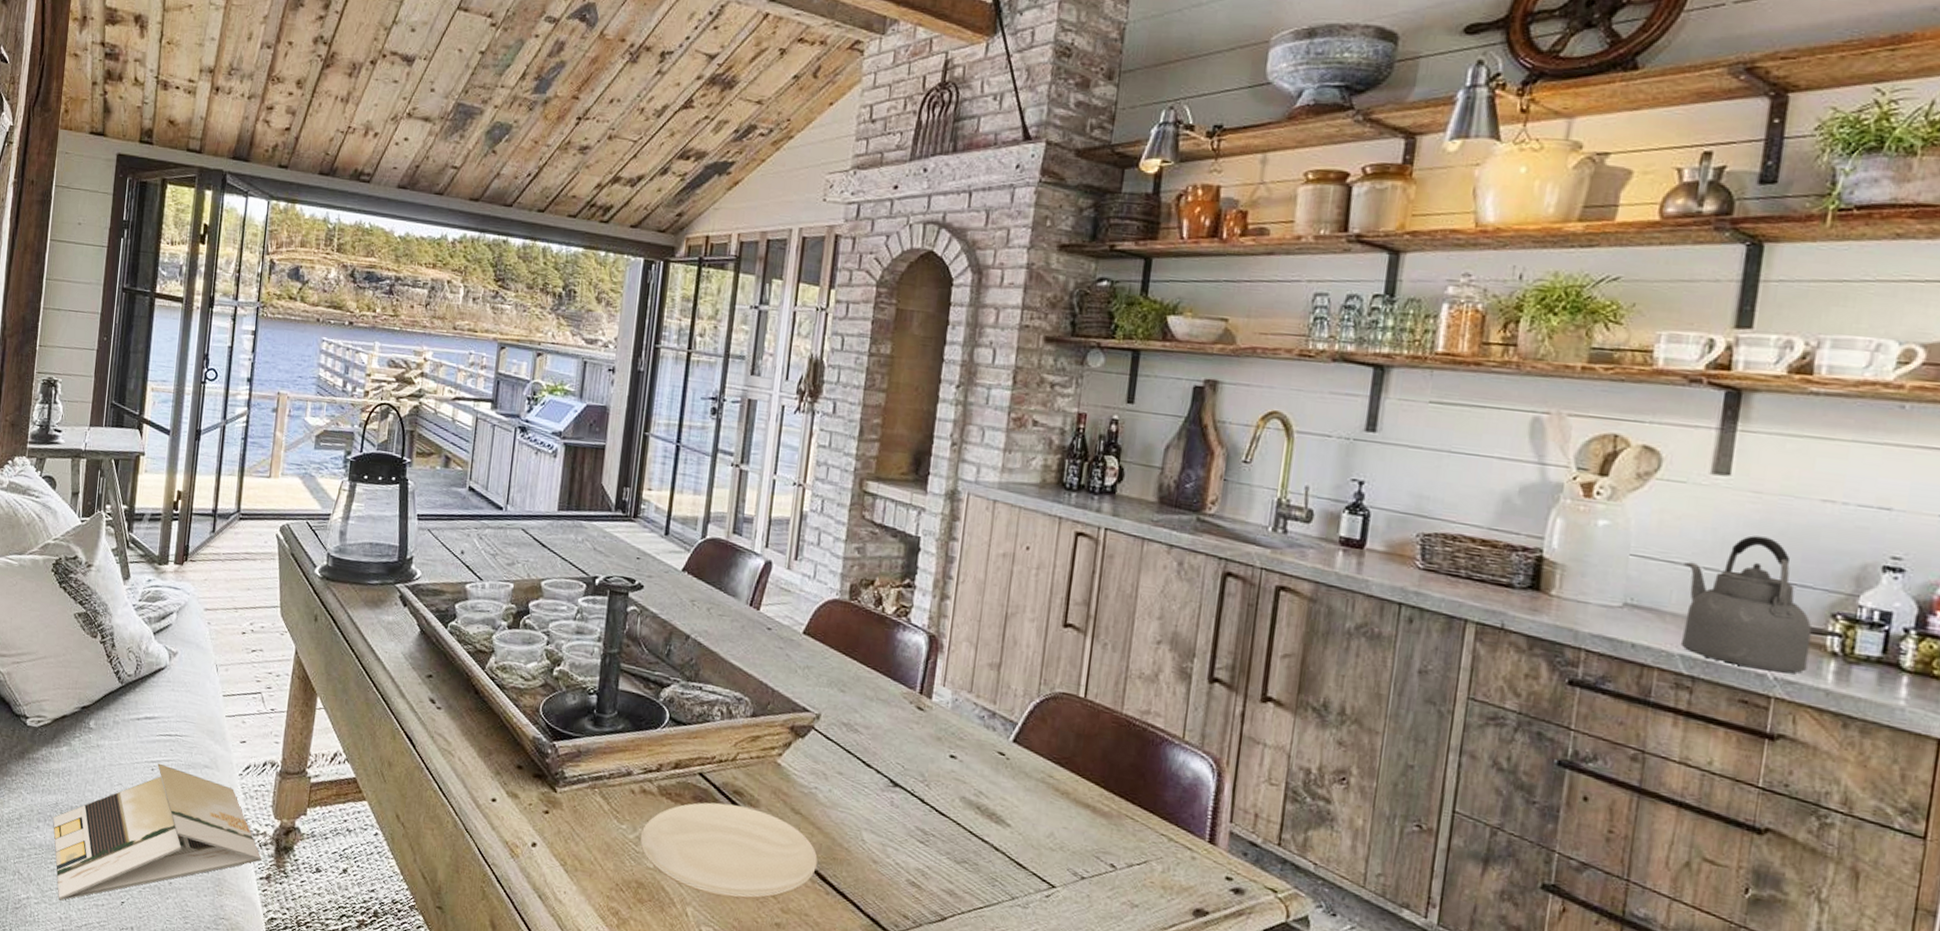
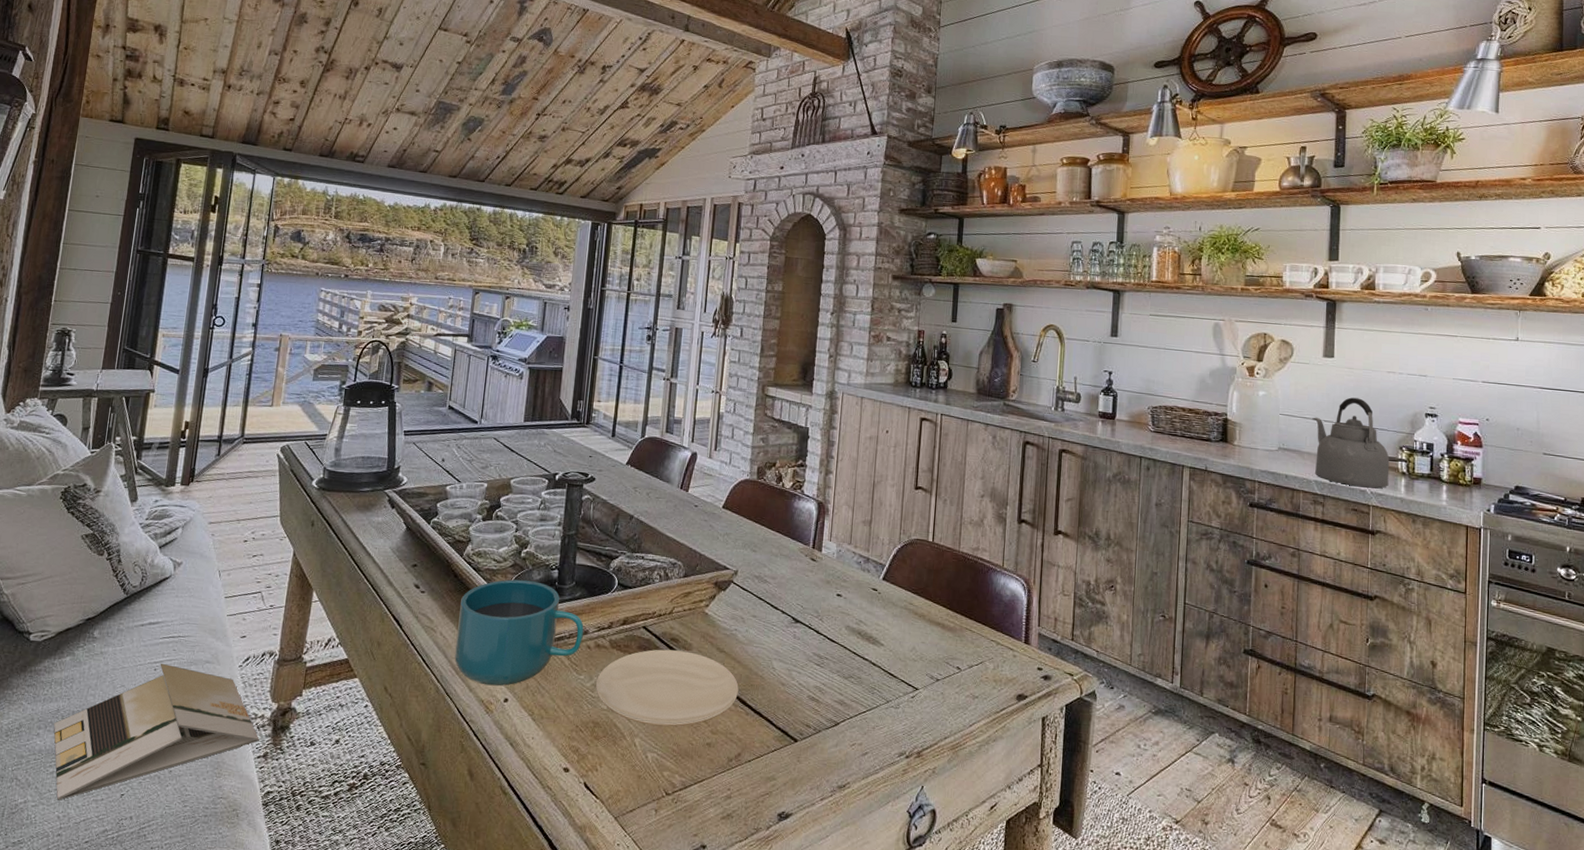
cup: none [475,701,627,828] -> present [454,579,584,686]

